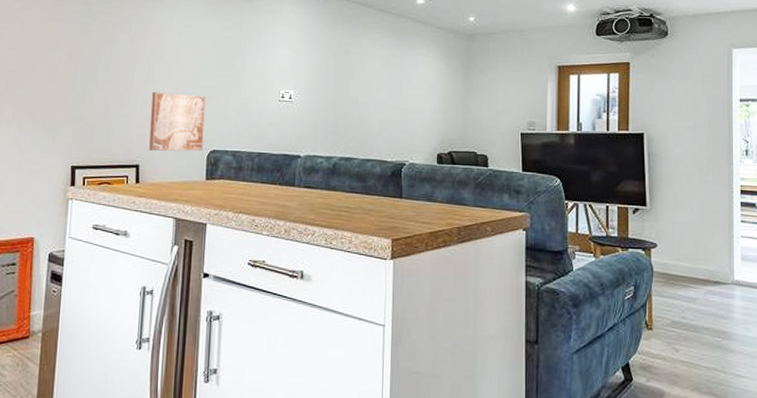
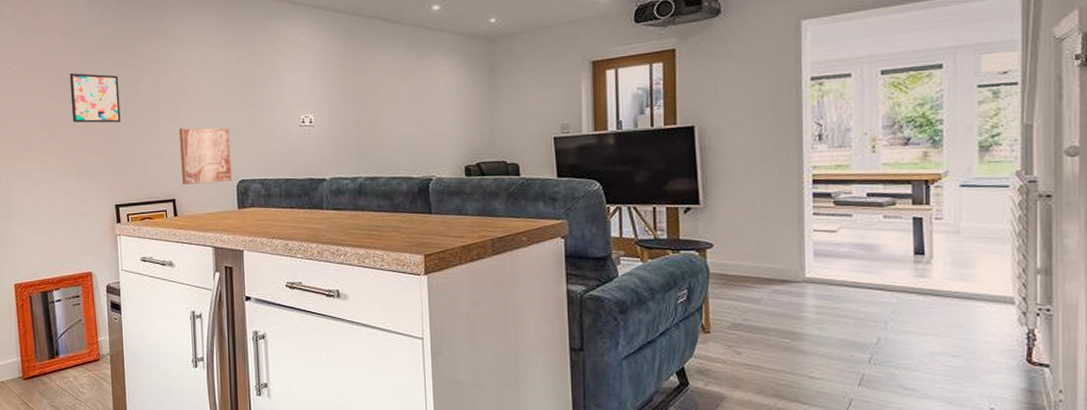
wall art: none [35,24,93,80] -> present [69,73,121,123]

